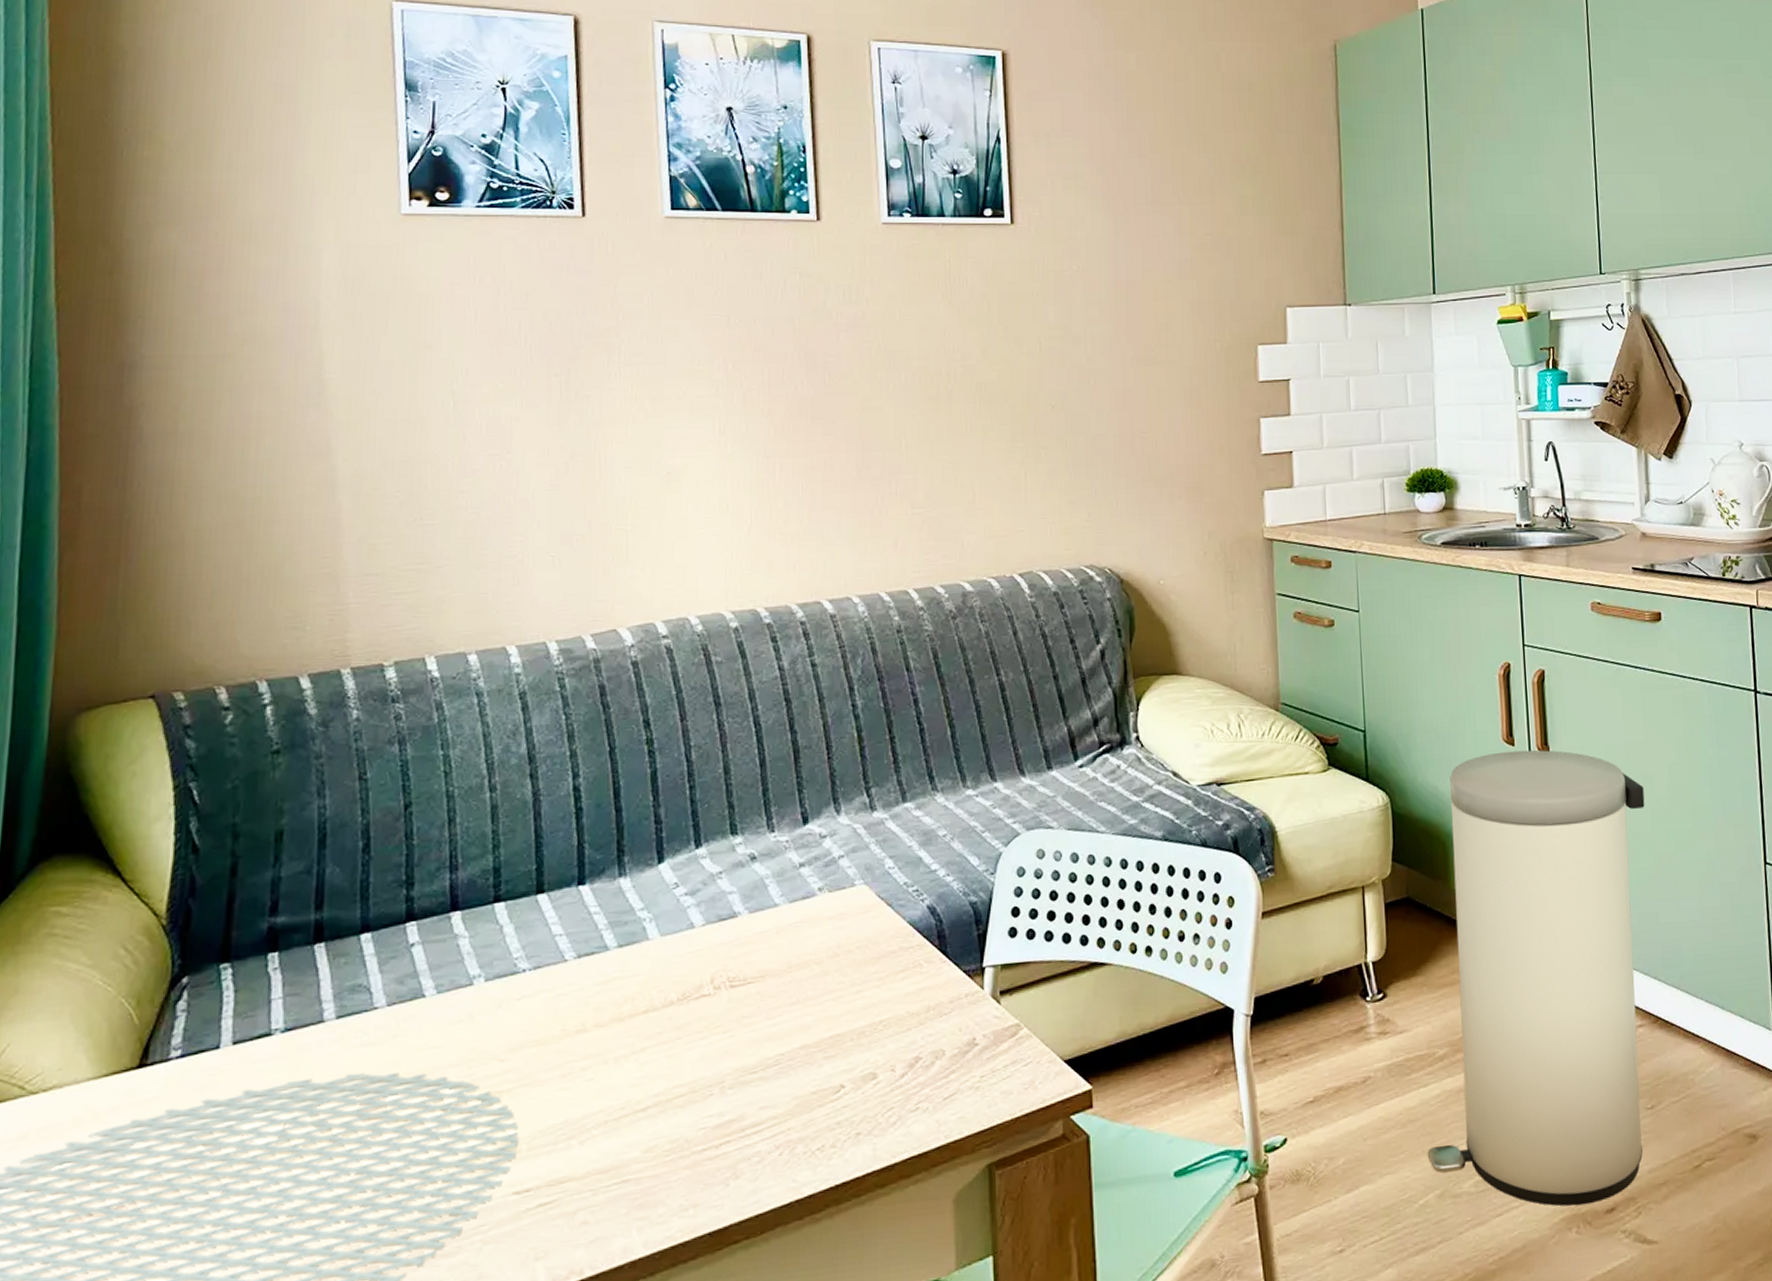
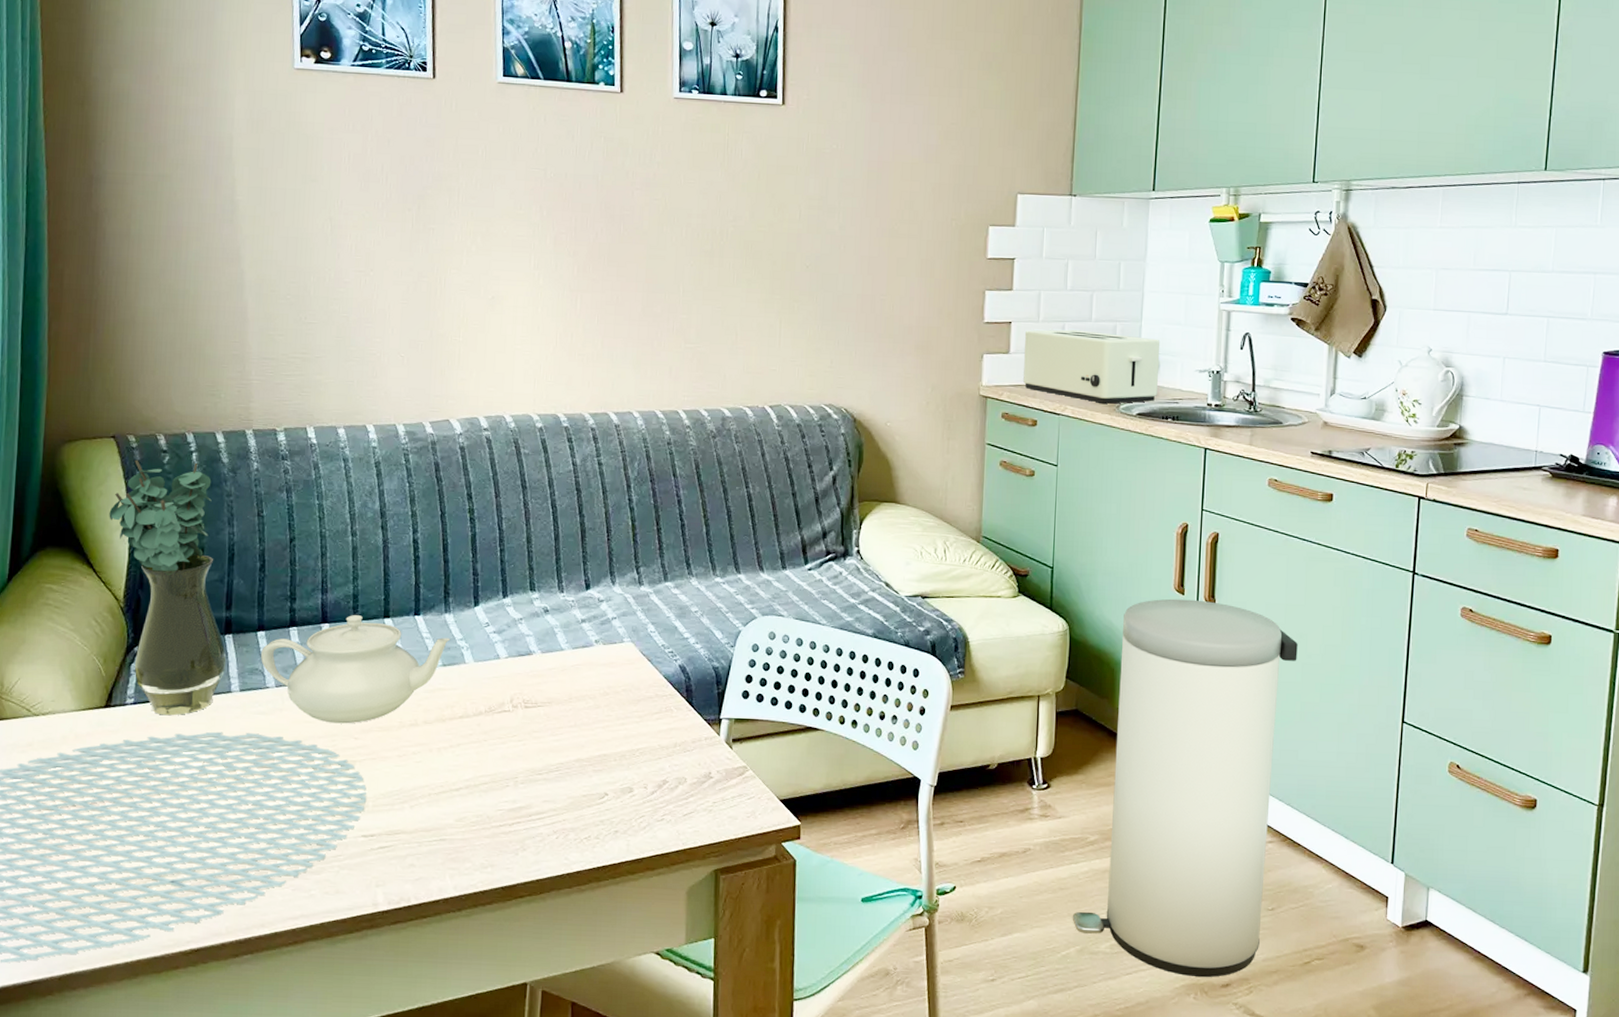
vase: none [145,718,317,1068] -> present [109,459,227,716]
teapot: none [364,894,628,1045] -> present [260,615,451,724]
toaster: none [1309,454,1461,535] -> present [1023,329,1161,404]

